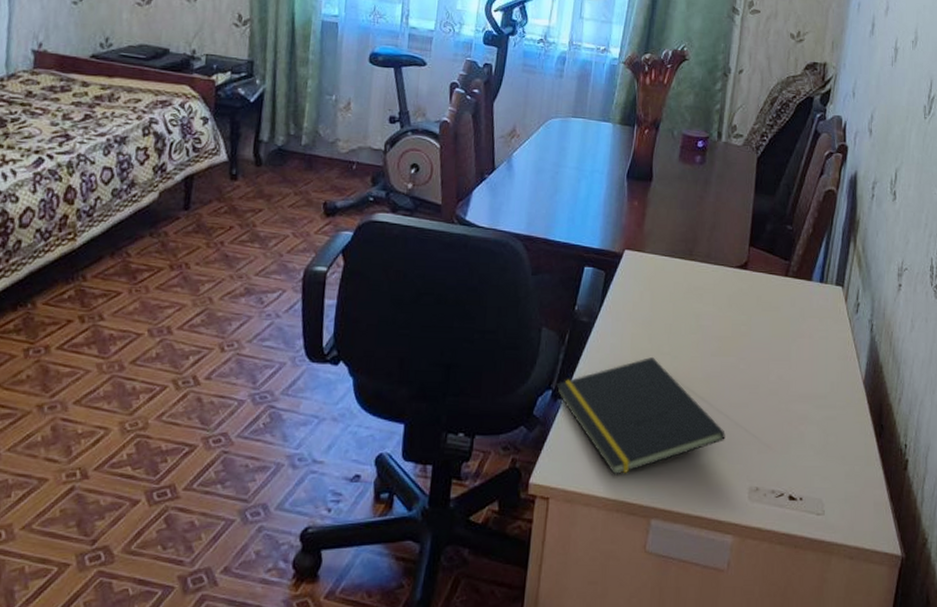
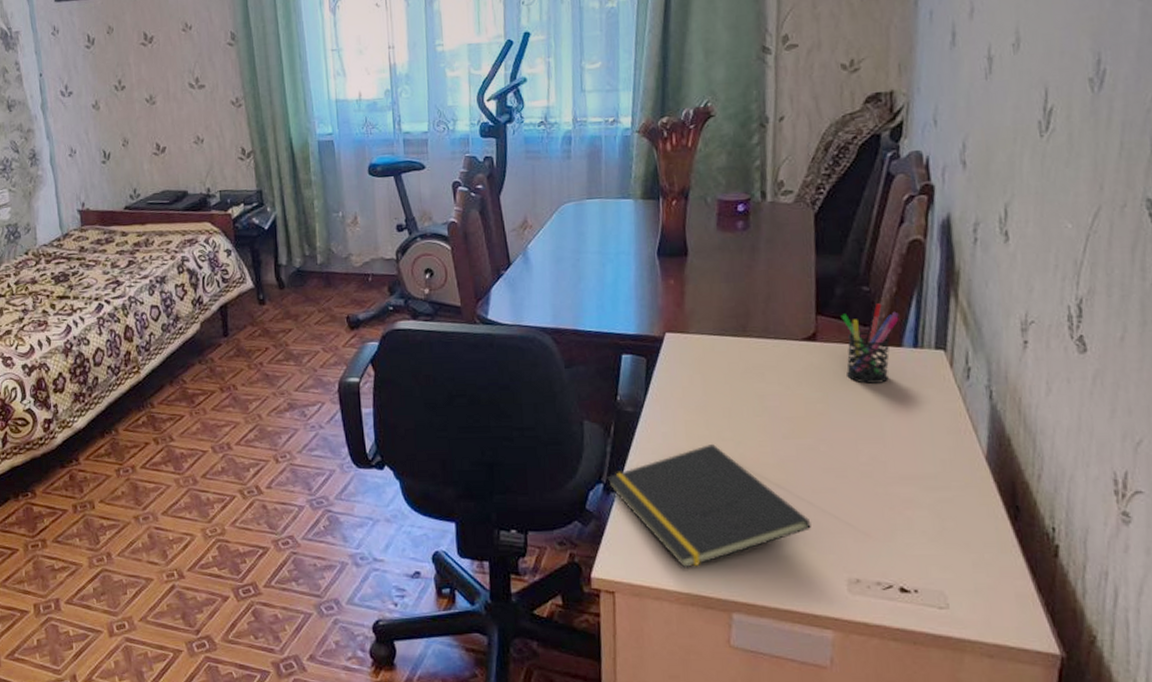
pen holder: none [768,241,812,311] -> present [840,303,899,384]

